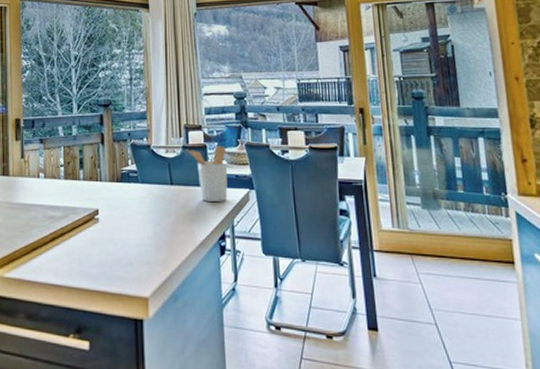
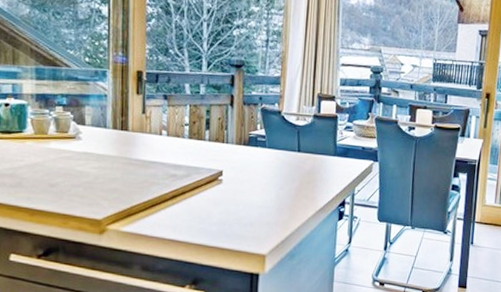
utensil holder: present [185,146,228,201] -> none [316,118,356,171]

